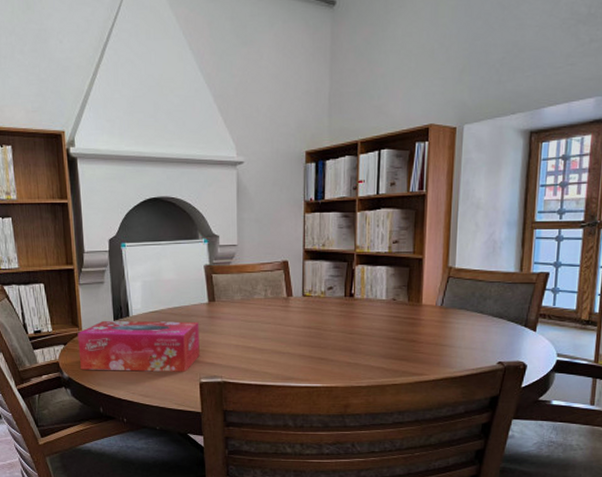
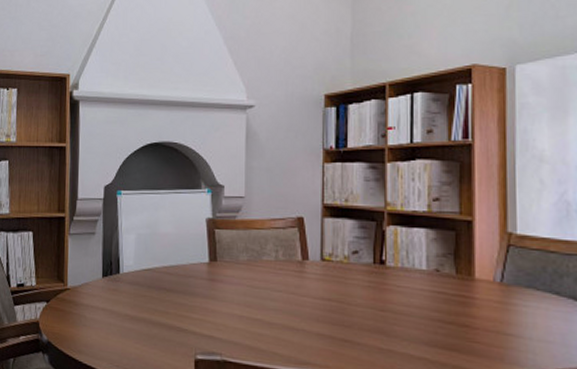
tissue box: present [77,321,200,372] -> none [61,277,197,345]

